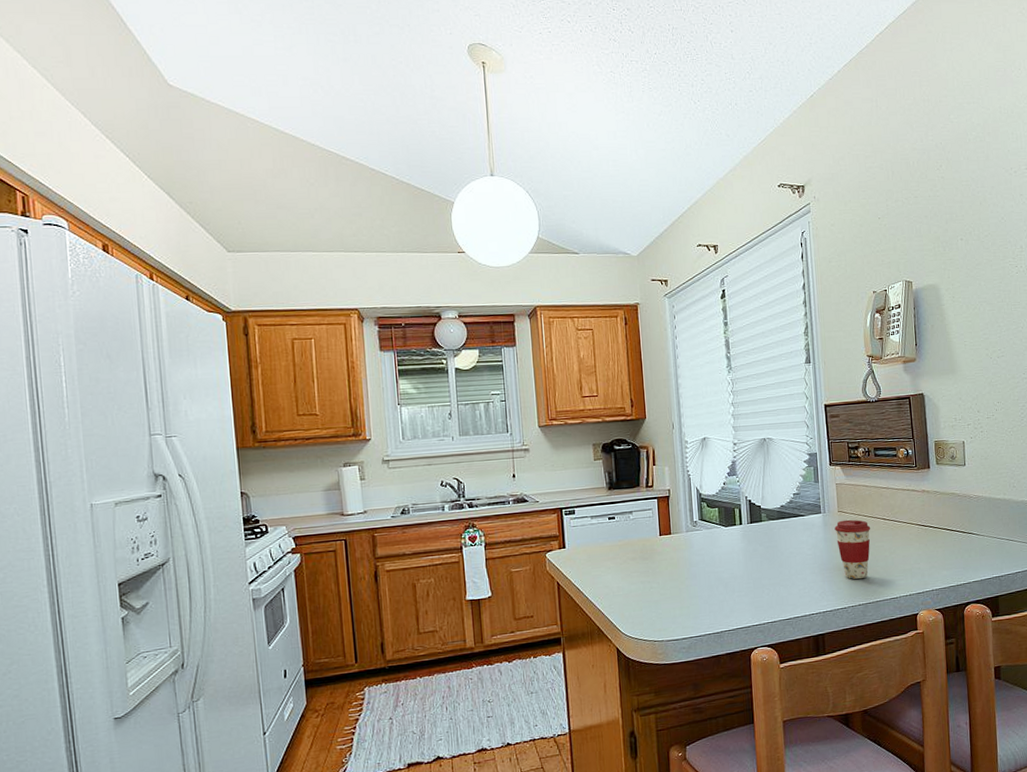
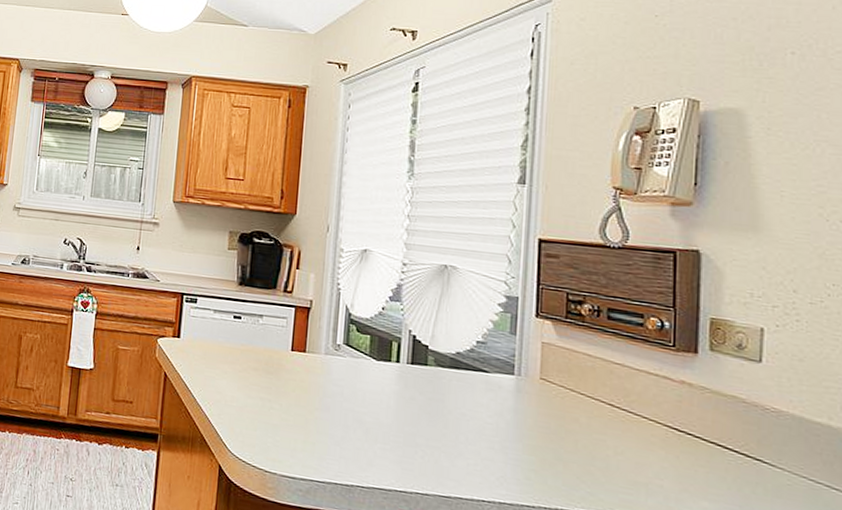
coffee cup: present [834,519,871,580] -> none [531,391,589,476]

